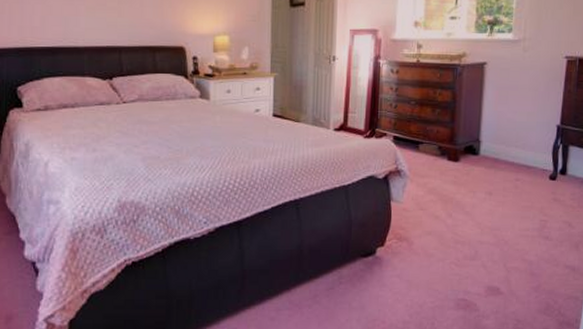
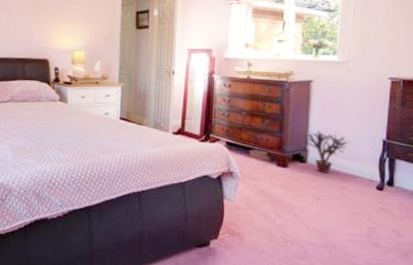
potted plant: none [476,118,525,165] -> present [303,130,351,173]

